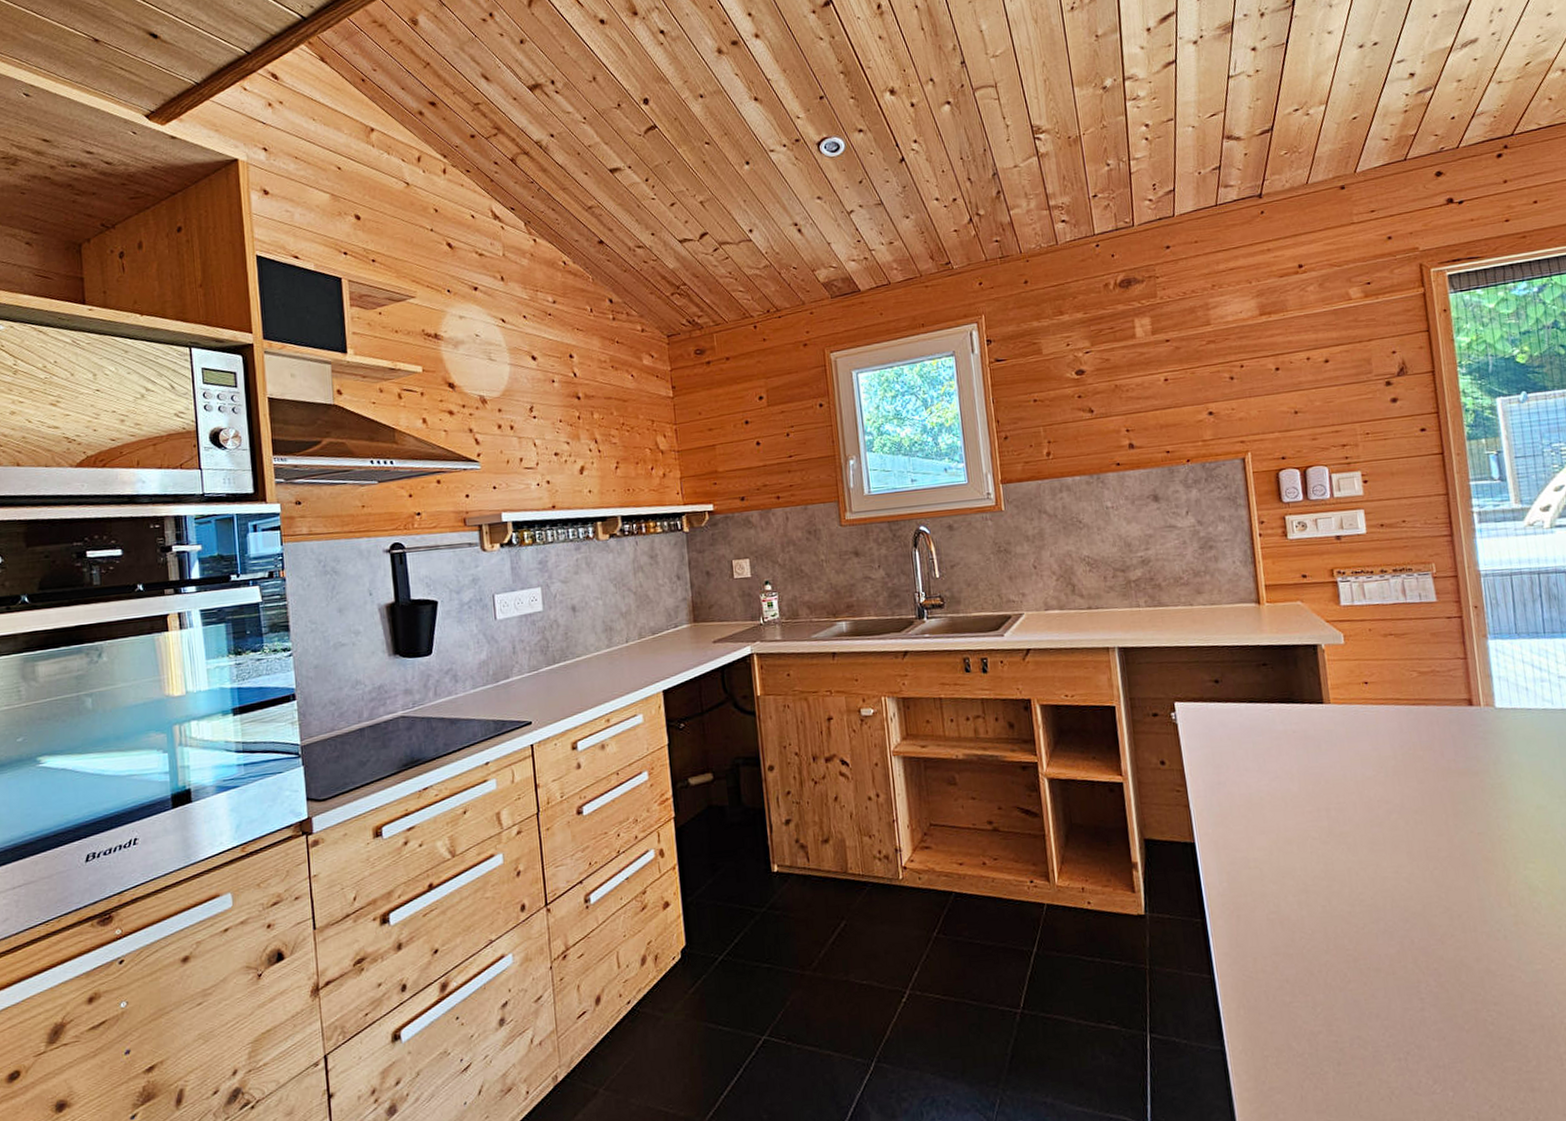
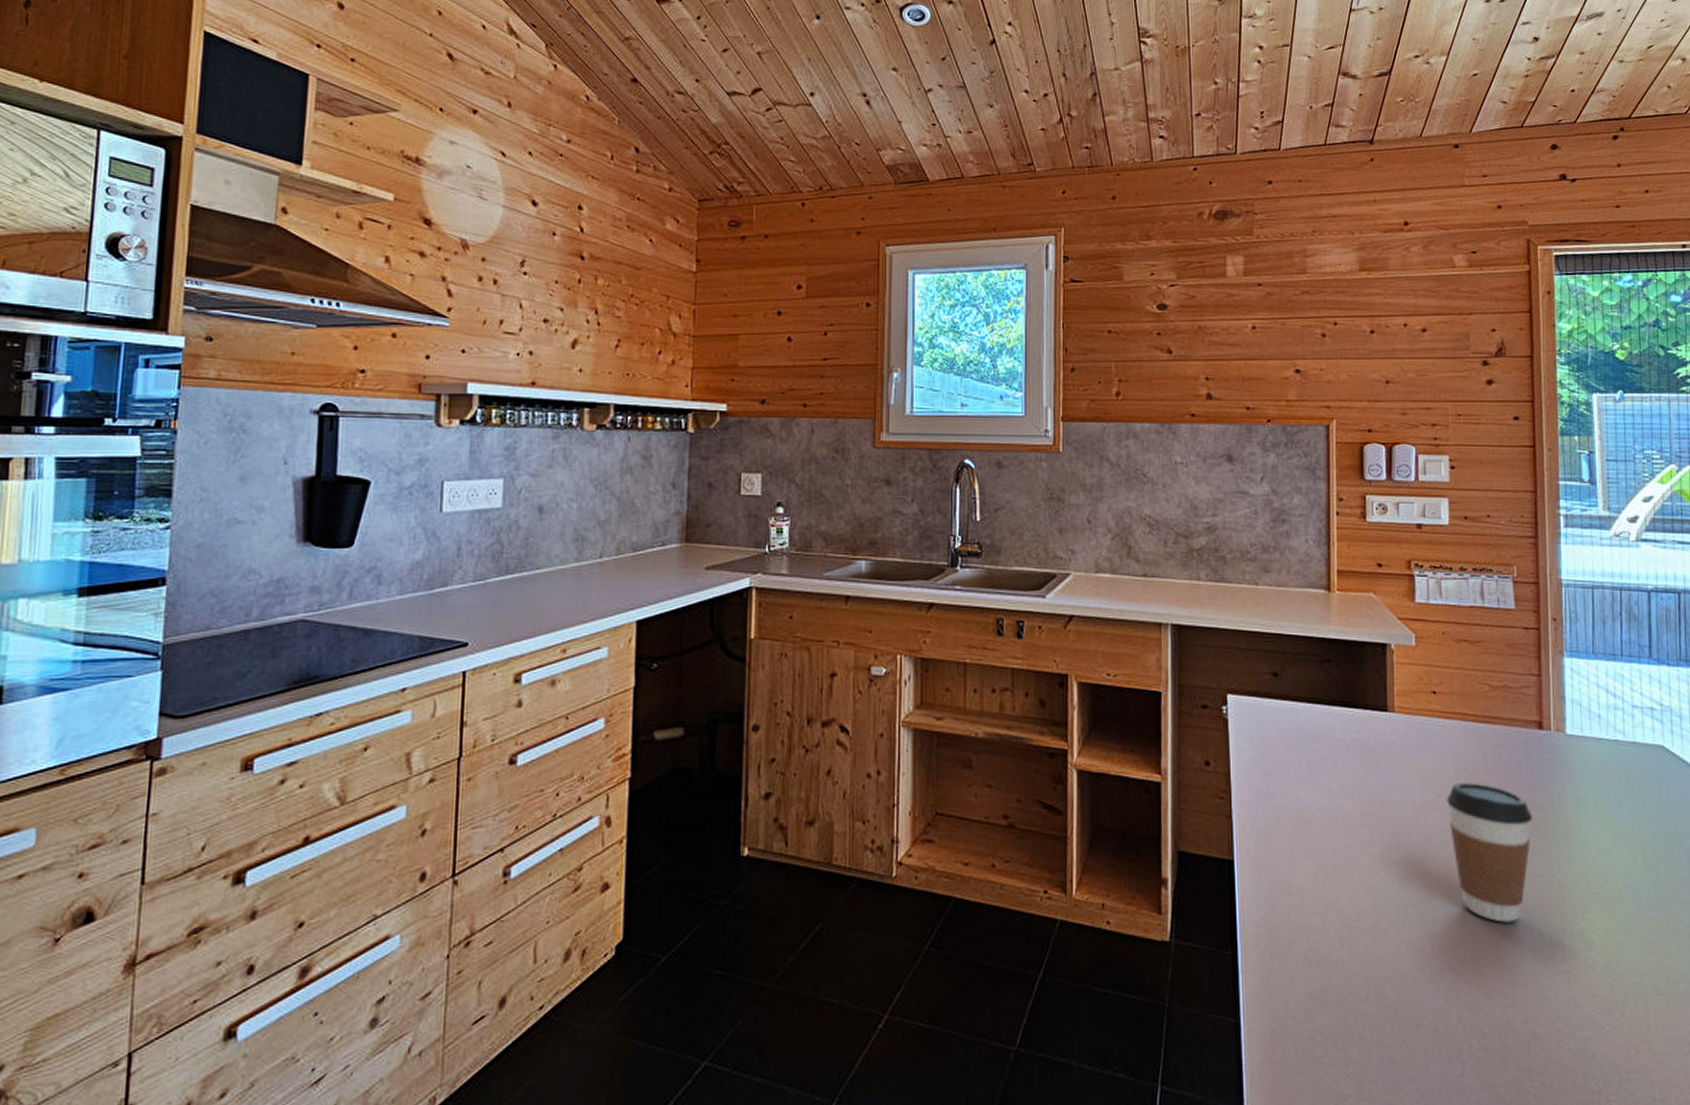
coffee cup: none [1386,758,1470,877] -> present [1447,781,1533,923]

